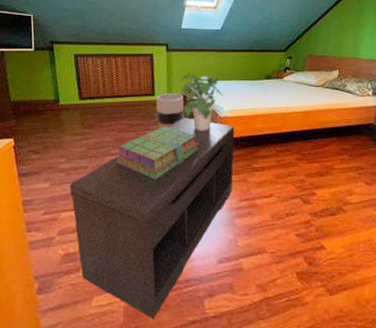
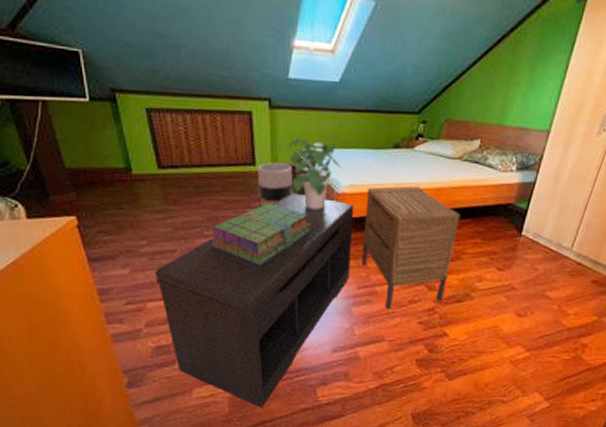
nightstand: none [242,110,327,222] -> present [361,186,461,310]

